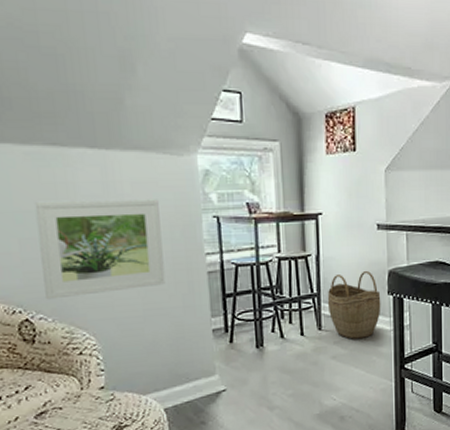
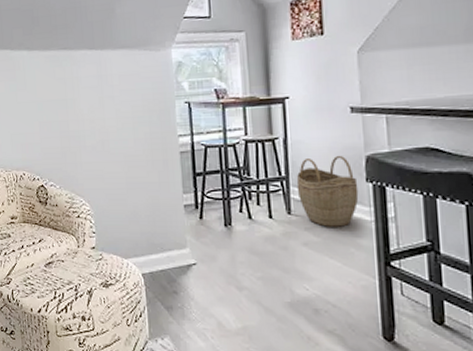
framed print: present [34,199,166,300] -> none [51,88,145,171]

